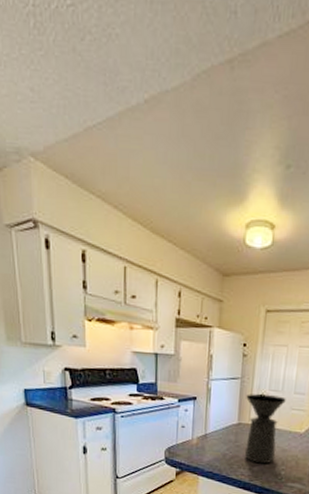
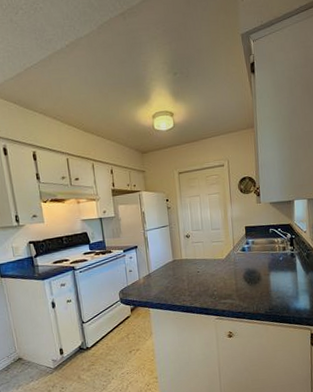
coffee maker: present [245,394,286,464] -> none [176,234,207,290]

